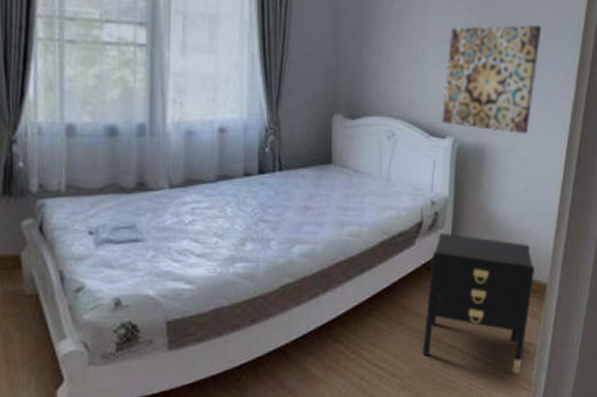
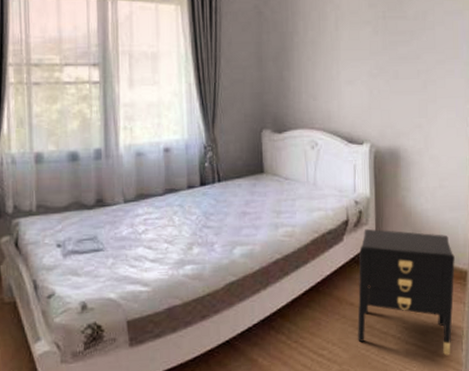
wall art: present [442,24,541,134] -> none [358,41,441,137]

